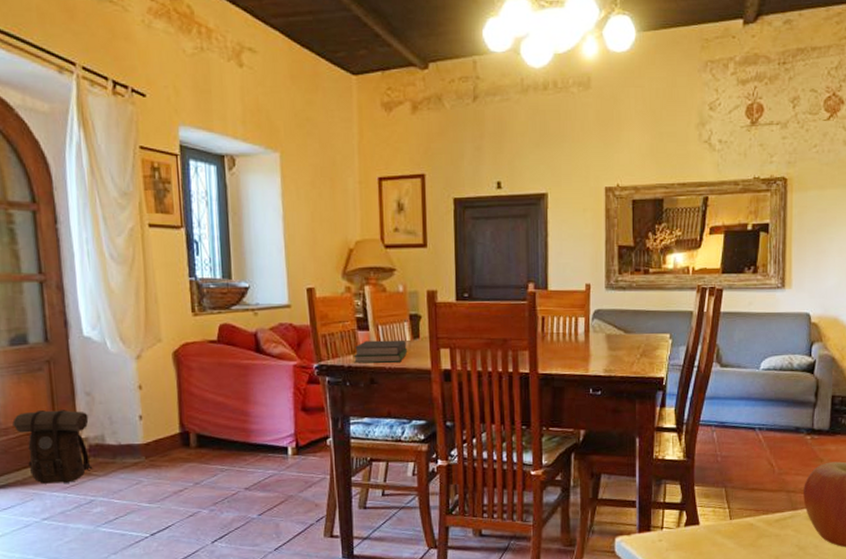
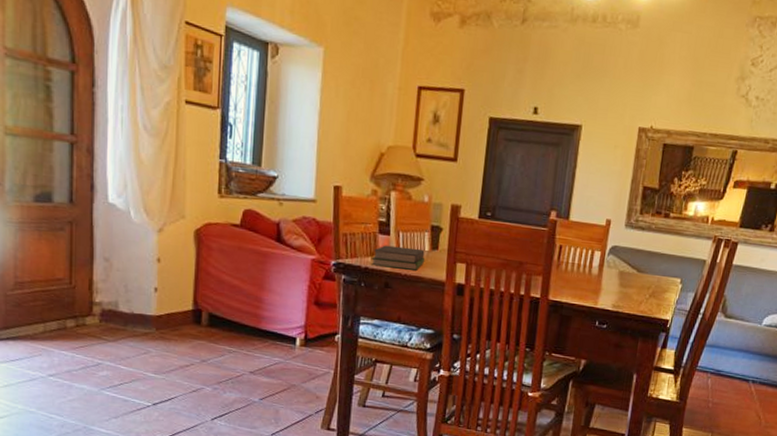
backpack: present [12,410,93,484] -> none [29,269,105,344]

